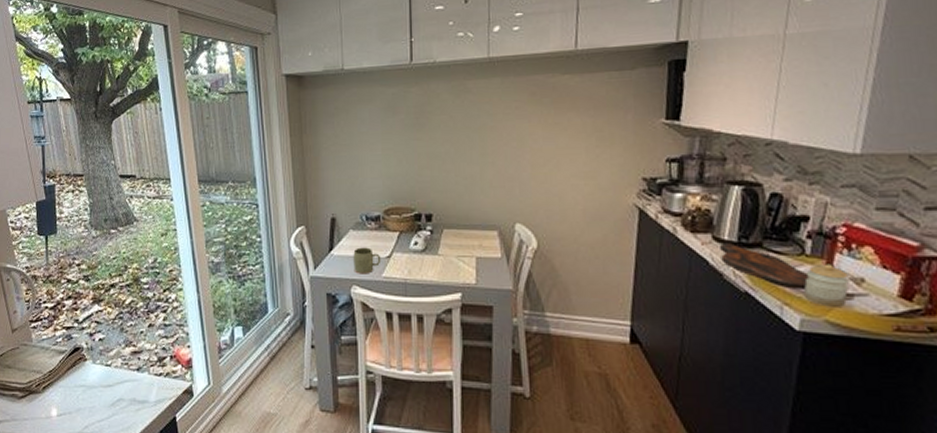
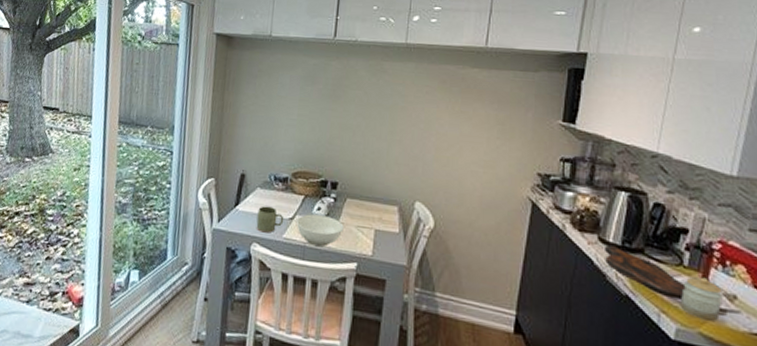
bowl: none [393,250,444,280] -> present [296,214,344,247]

